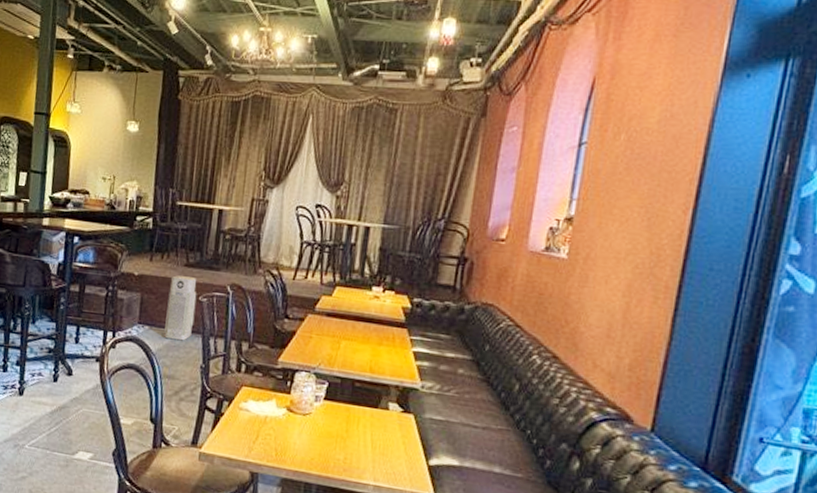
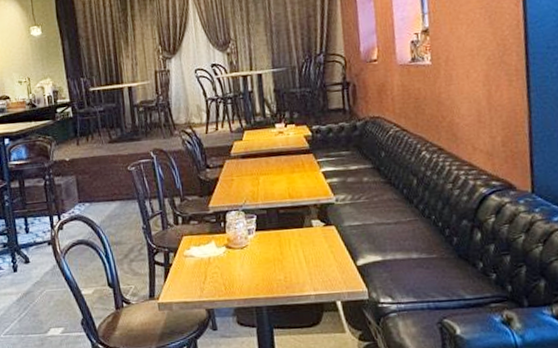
air purifier: present [164,275,197,341] -> none [98,151,128,211]

